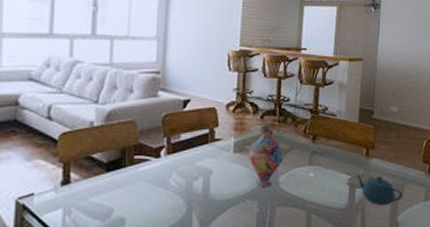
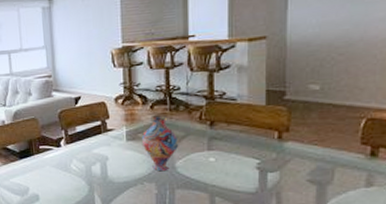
teapot: present [356,174,403,206] -> none [266,158,333,191]

